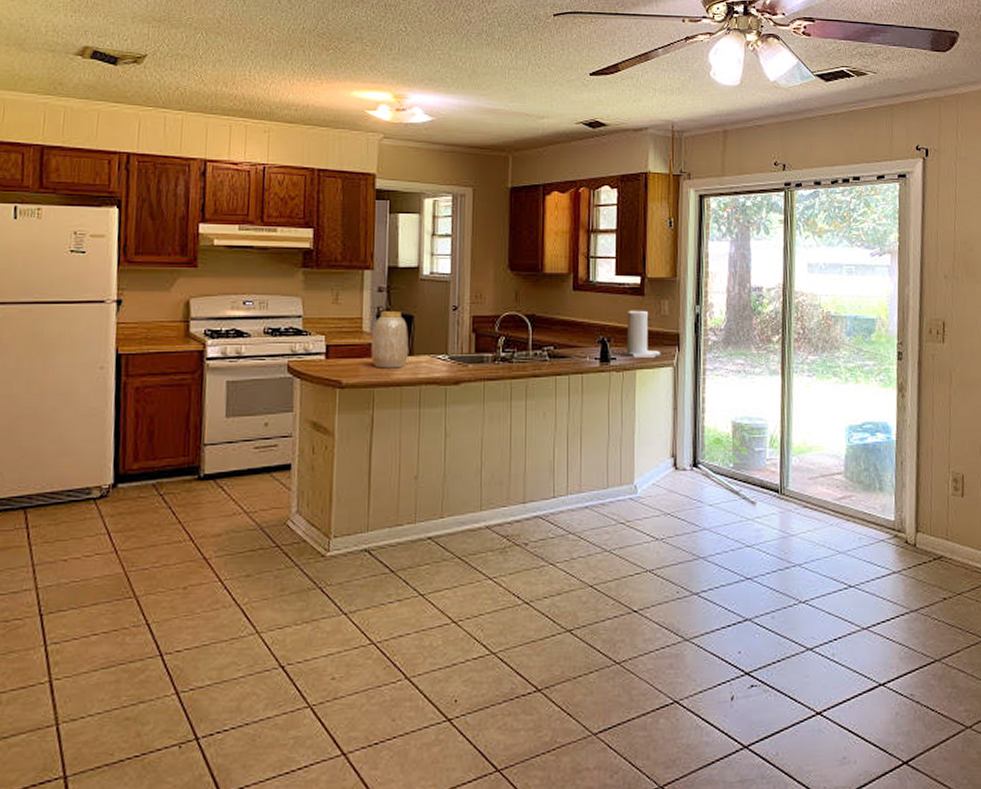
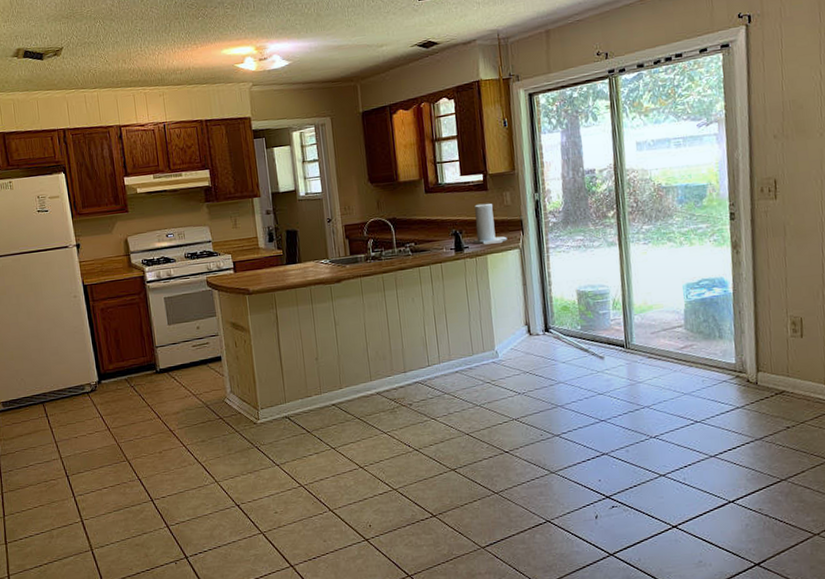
vase: present [371,311,409,369] -> none [266,228,297,276]

